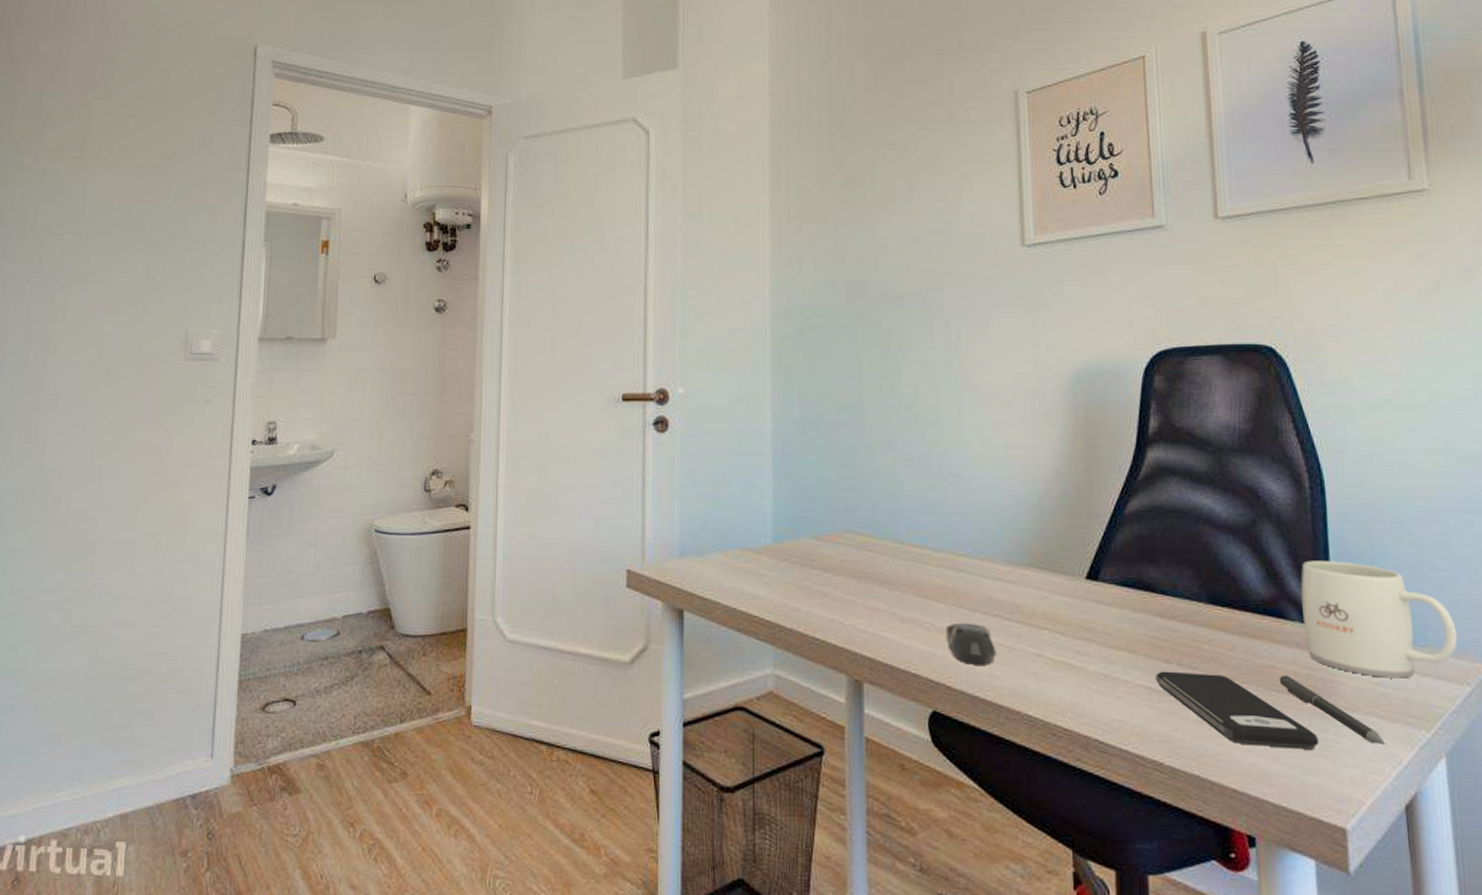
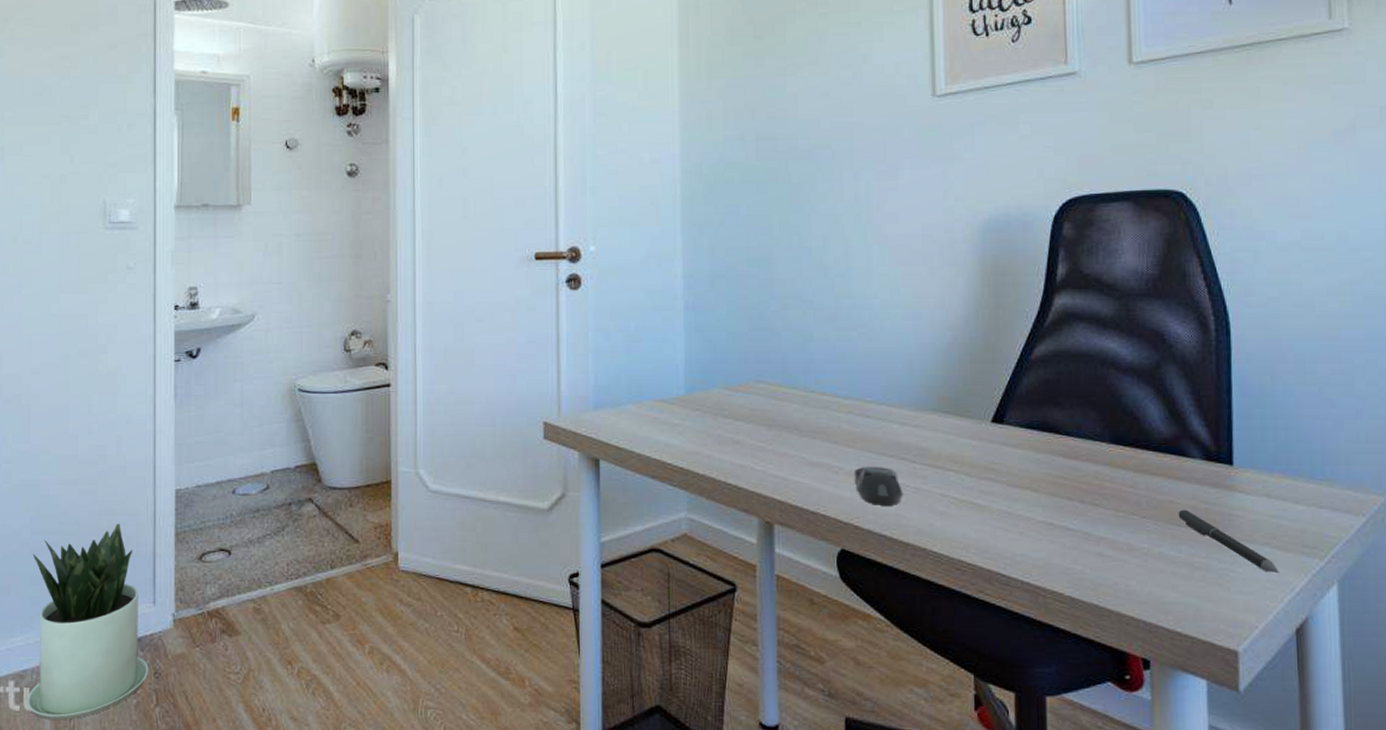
planter: none [68,670,202,886] -> present [27,524,149,721]
phone: present [1155,671,1320,750] -> none [1058,508,1215,579]
mug: present [1300,560,1458,678] -> none [1202,400,1355,511]

